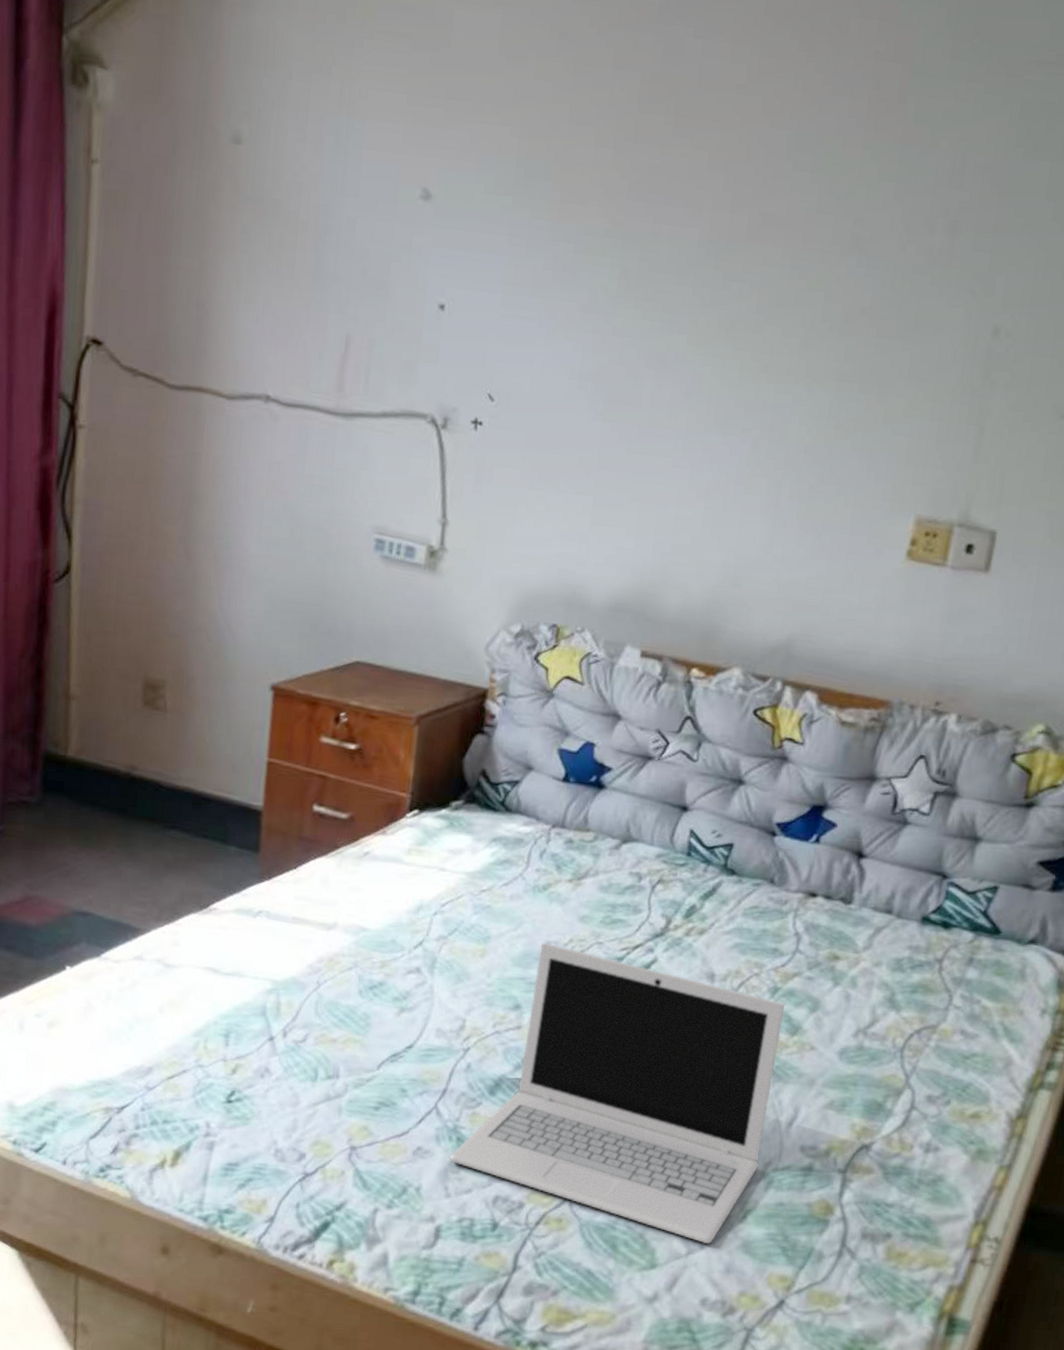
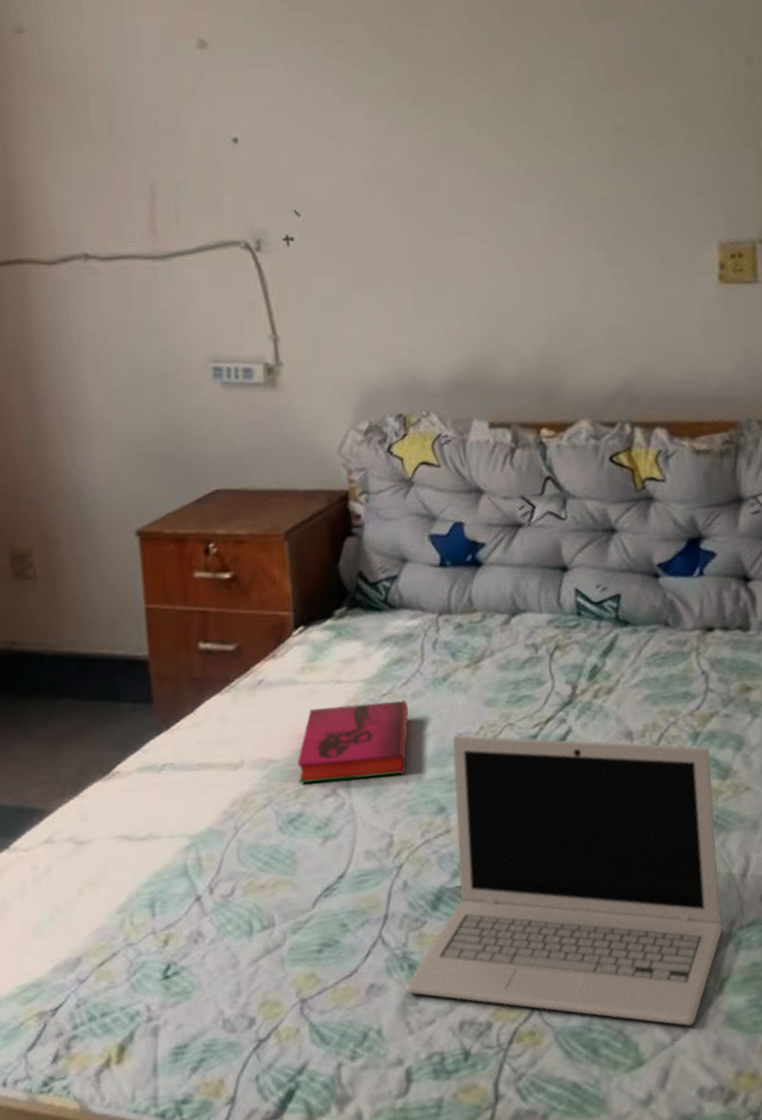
hardback book: none [386,890,505,967] -> present [297,700,410,783]

